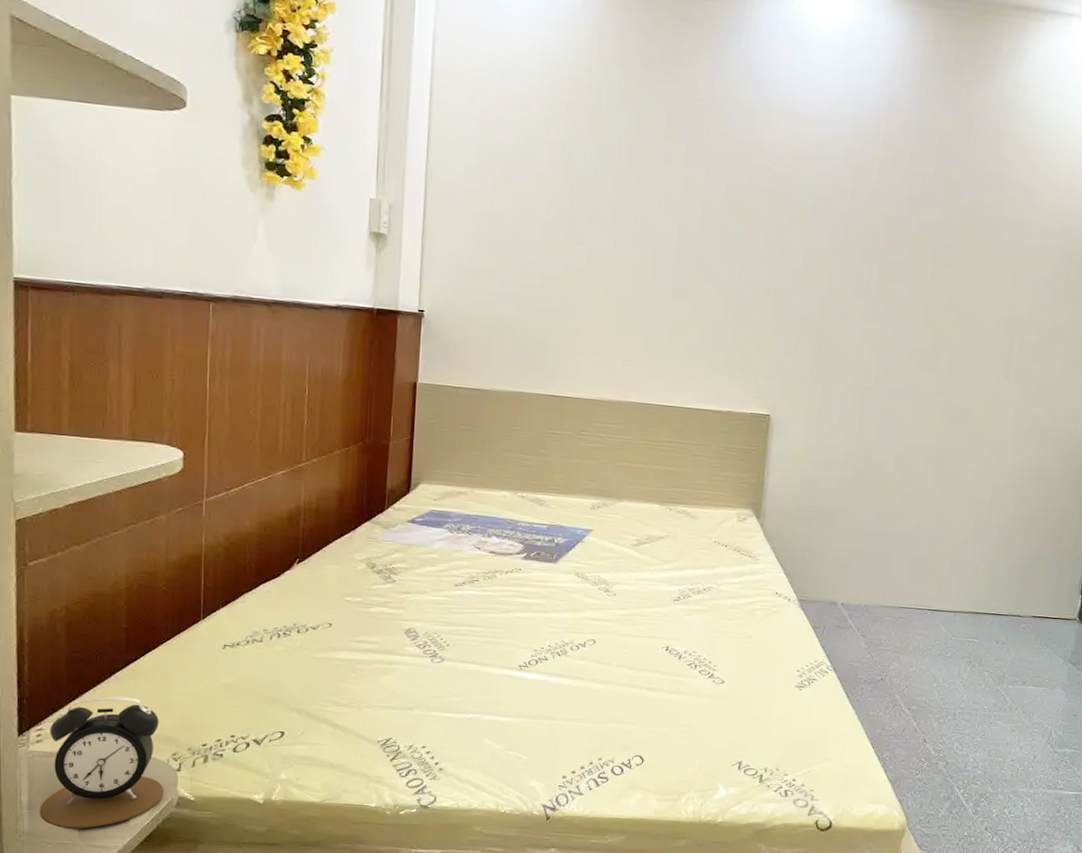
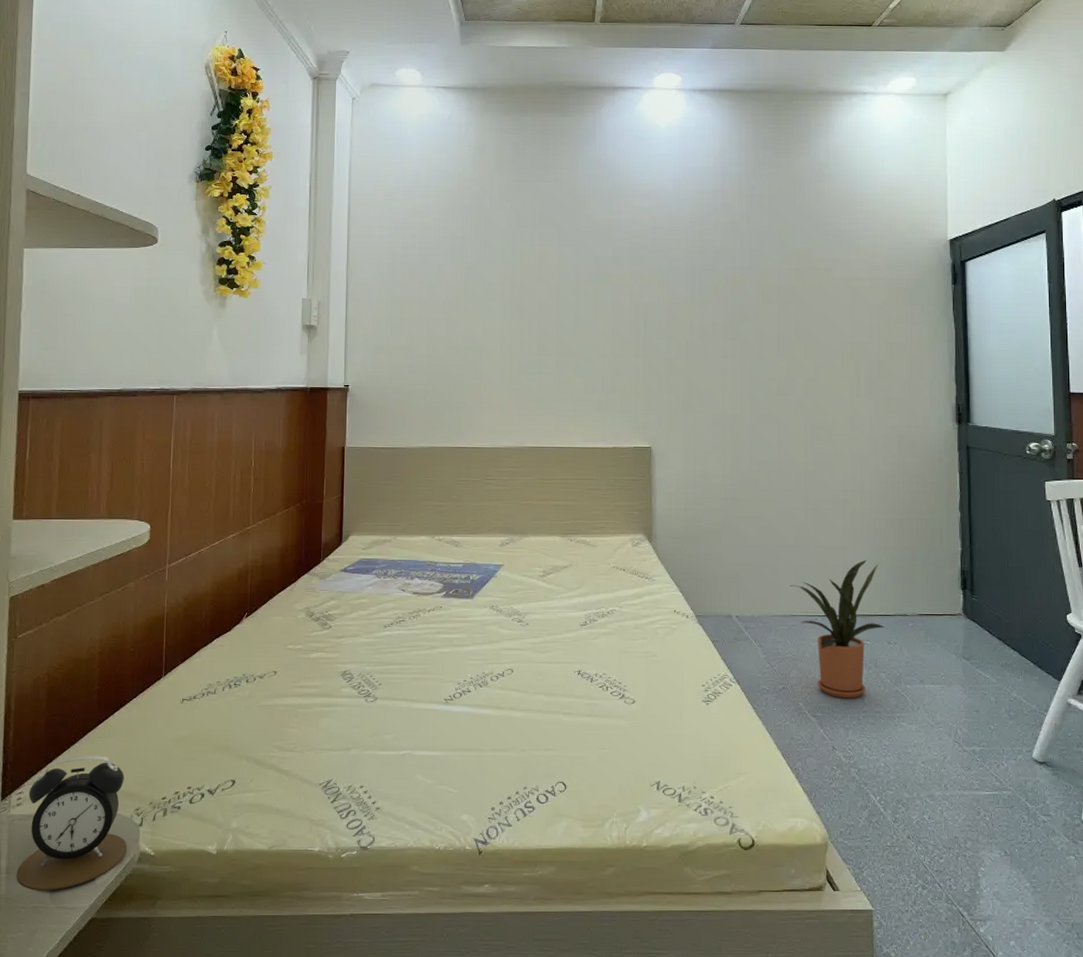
house plant: none [902,555,999,695] -> present [790,559,888,699]

